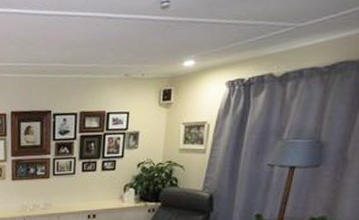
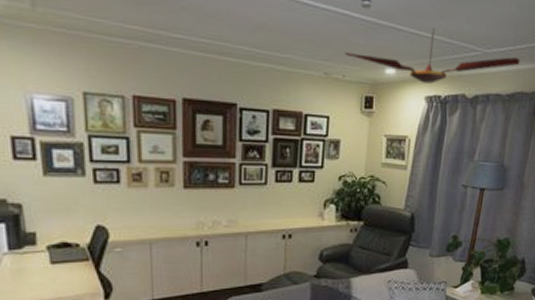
ceiling fan: none [143,13,345,69] -> present [344,28,520,84]

